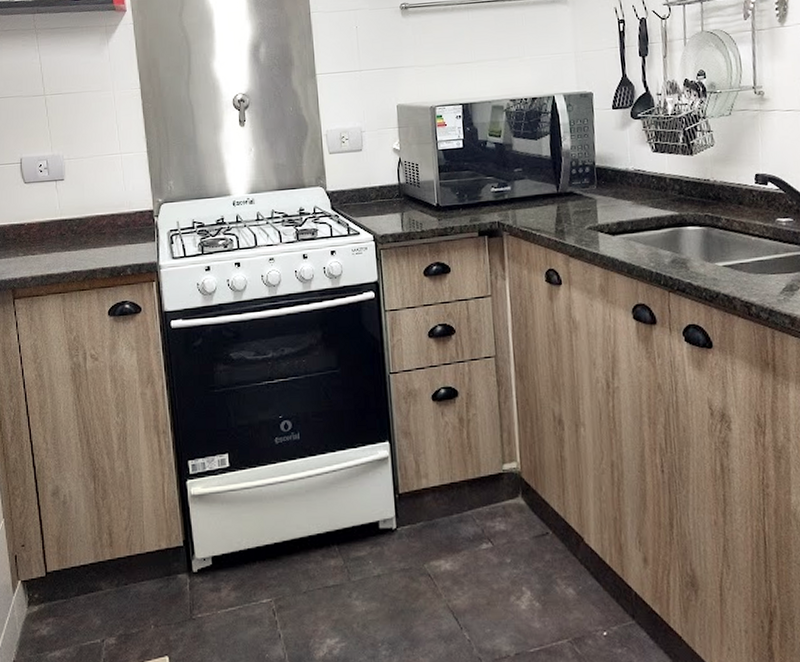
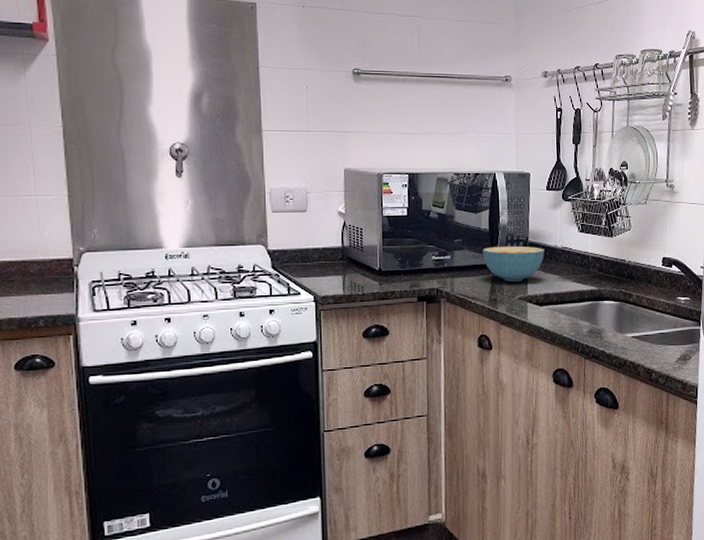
cereal bowl: none [545,171,615,211] -> present [482,245,545,282]

